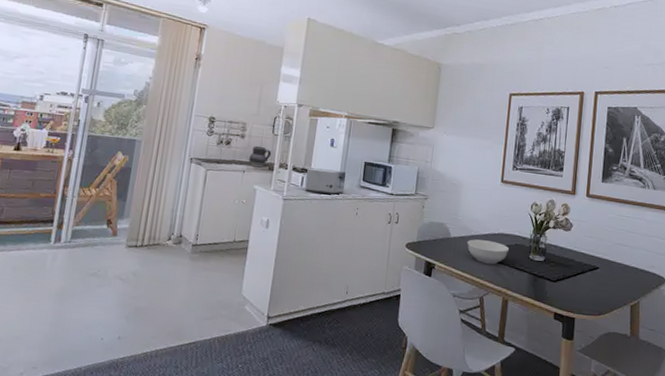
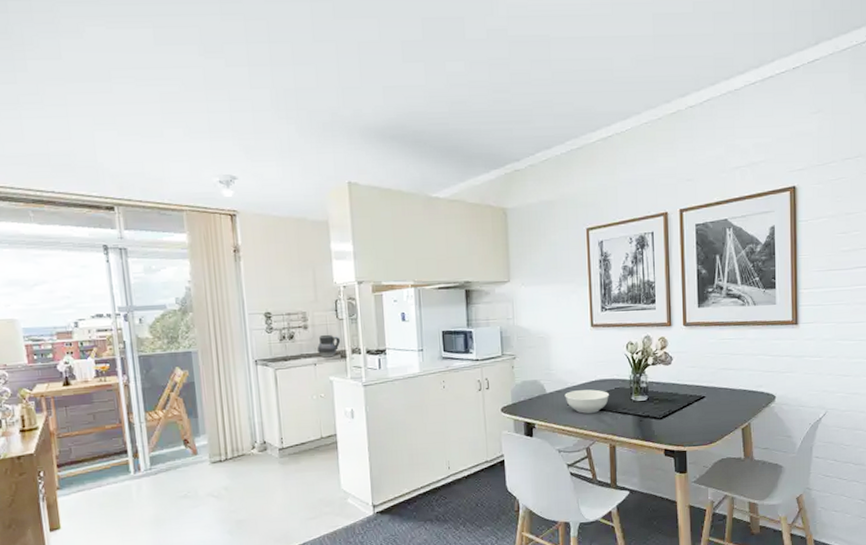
toaster: present [305,168,346,196] -> none [382,345,426,374]

